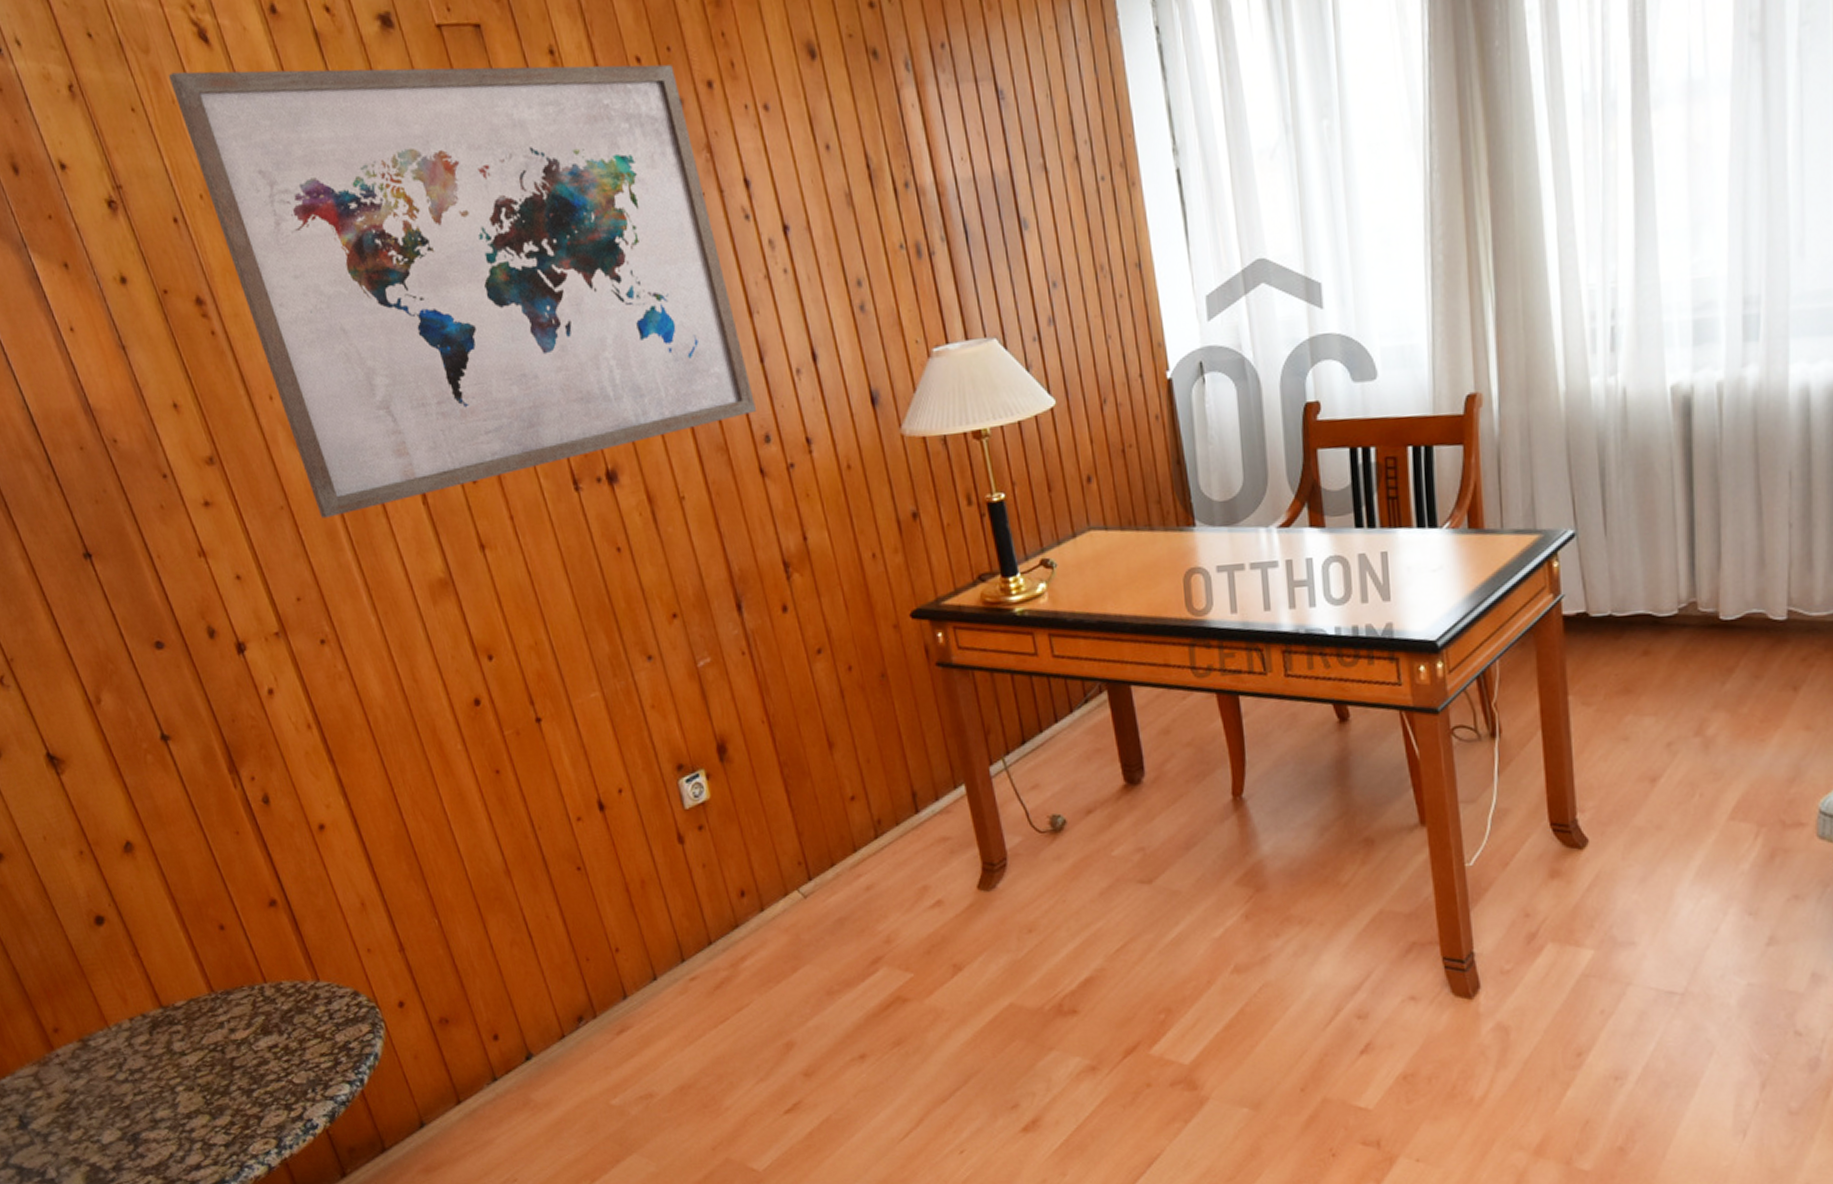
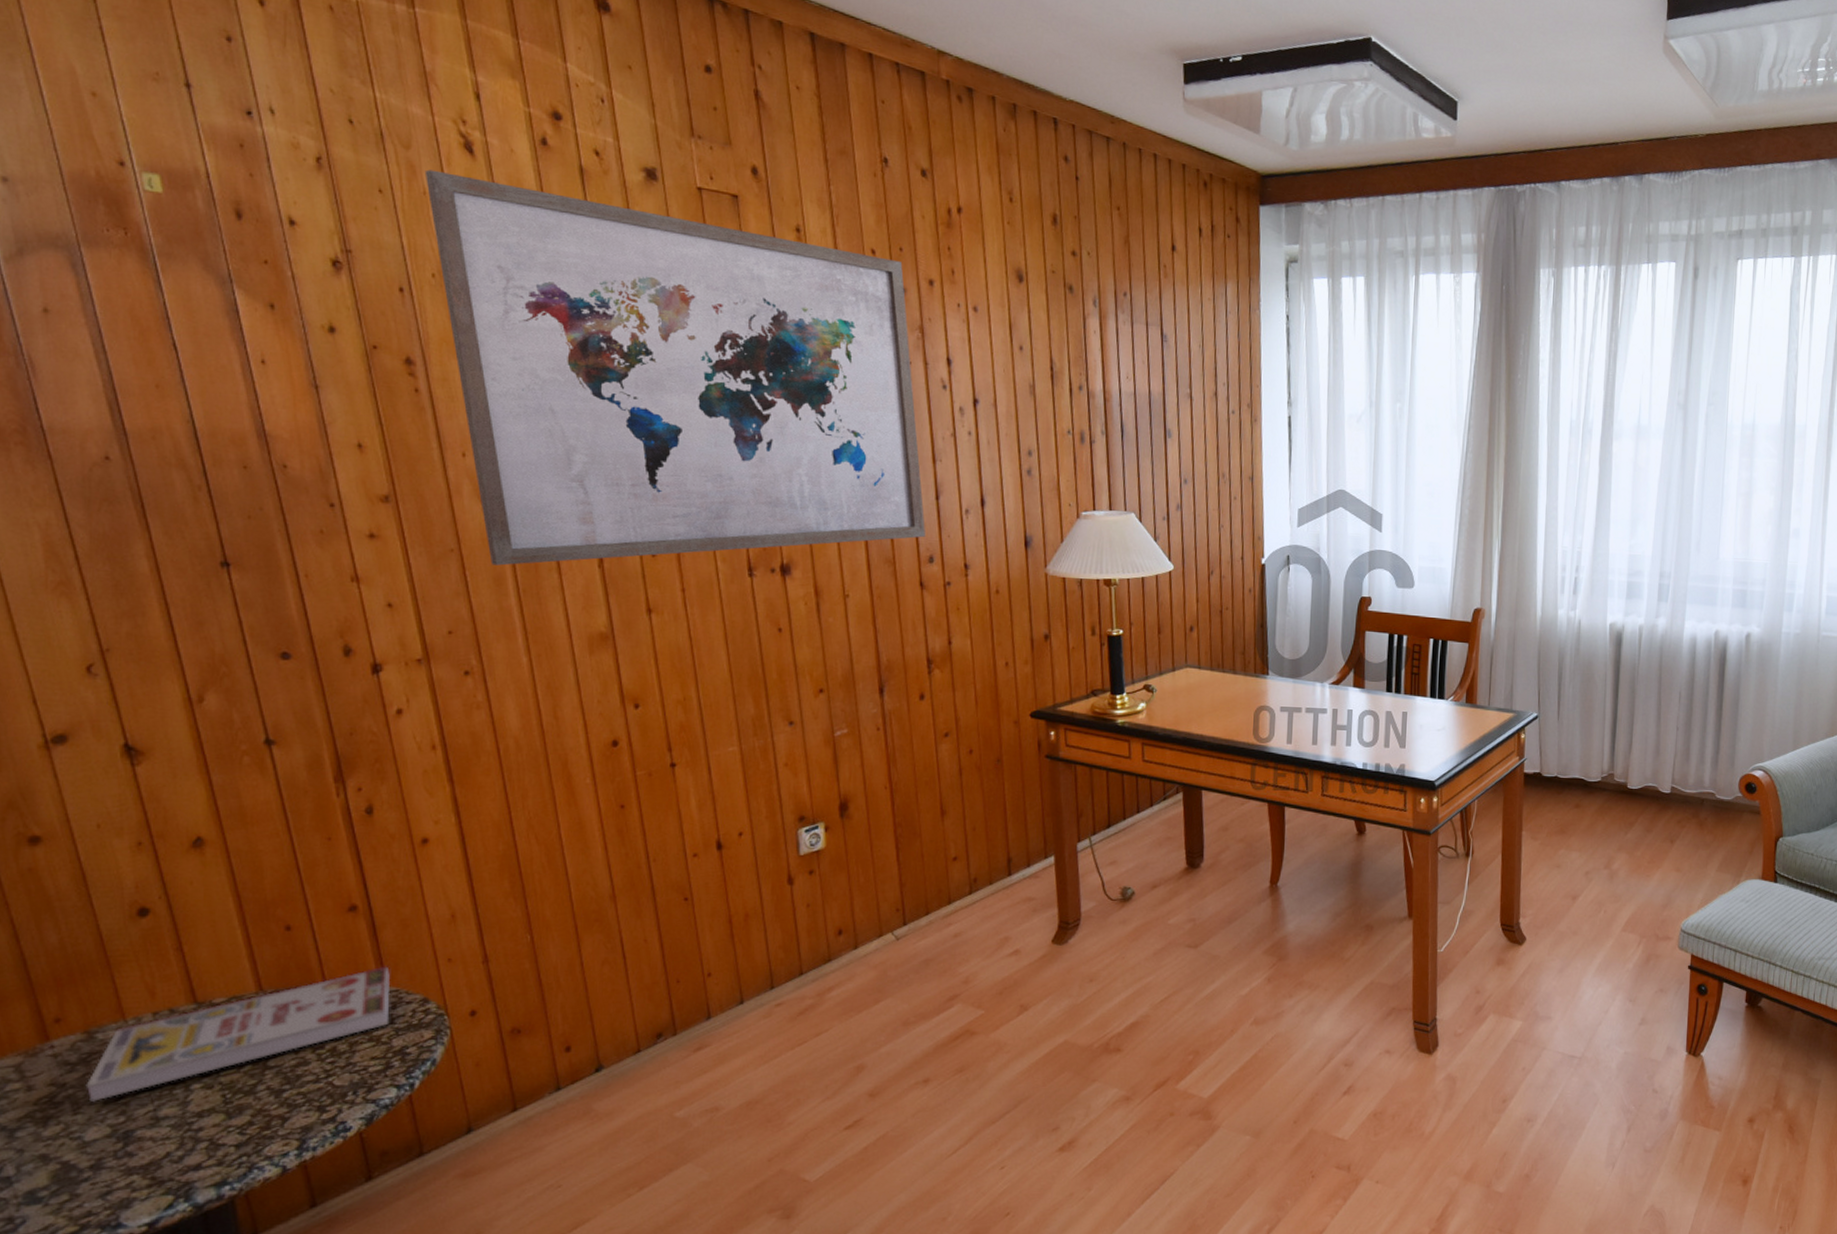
book: none [92,960,329,1108] -> present [85,966,391,1103]

